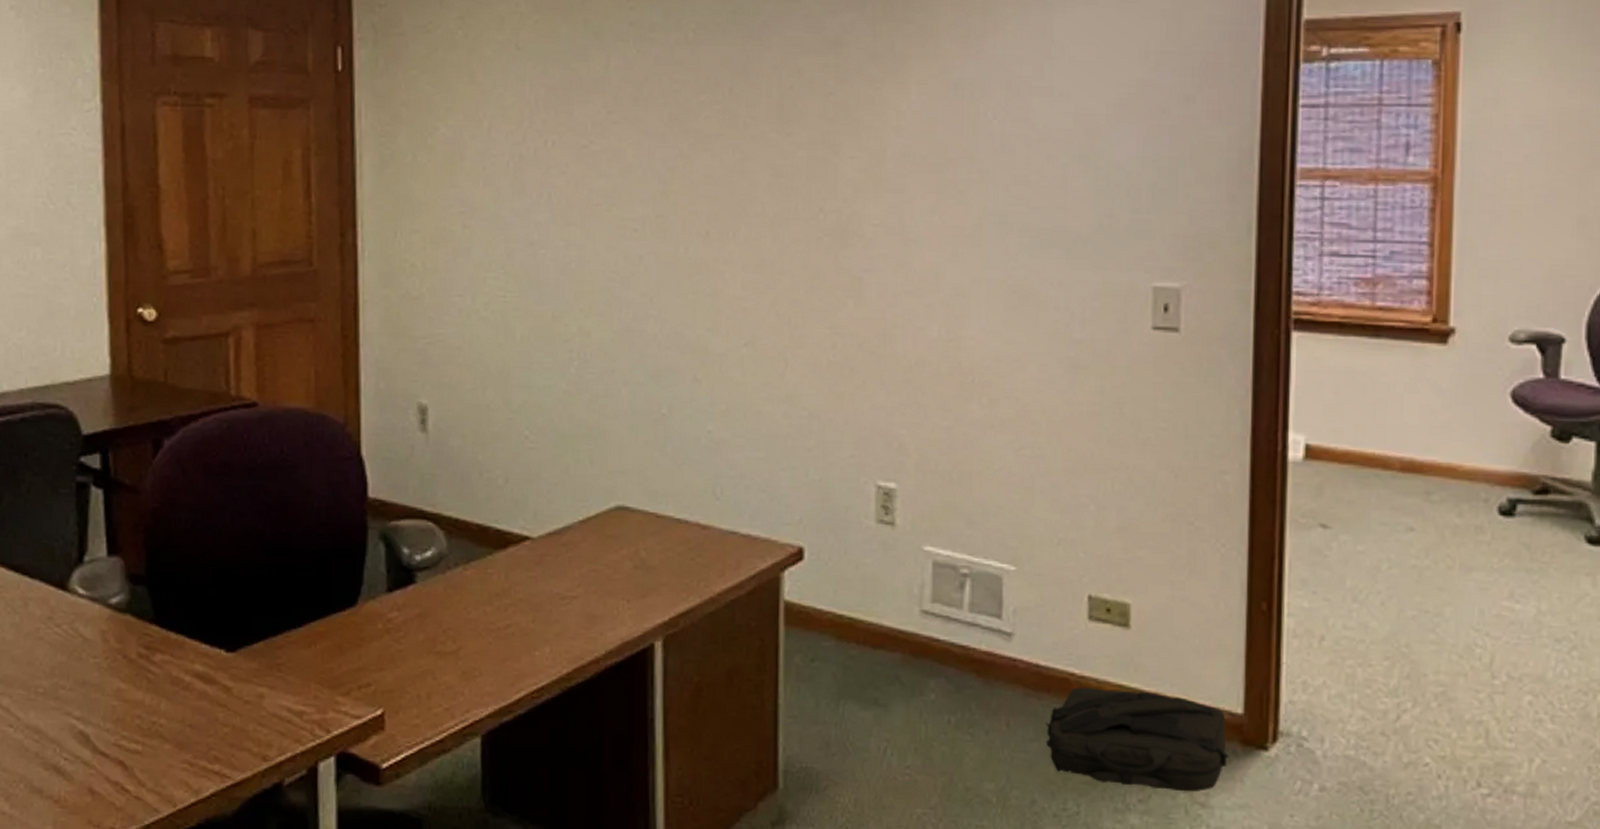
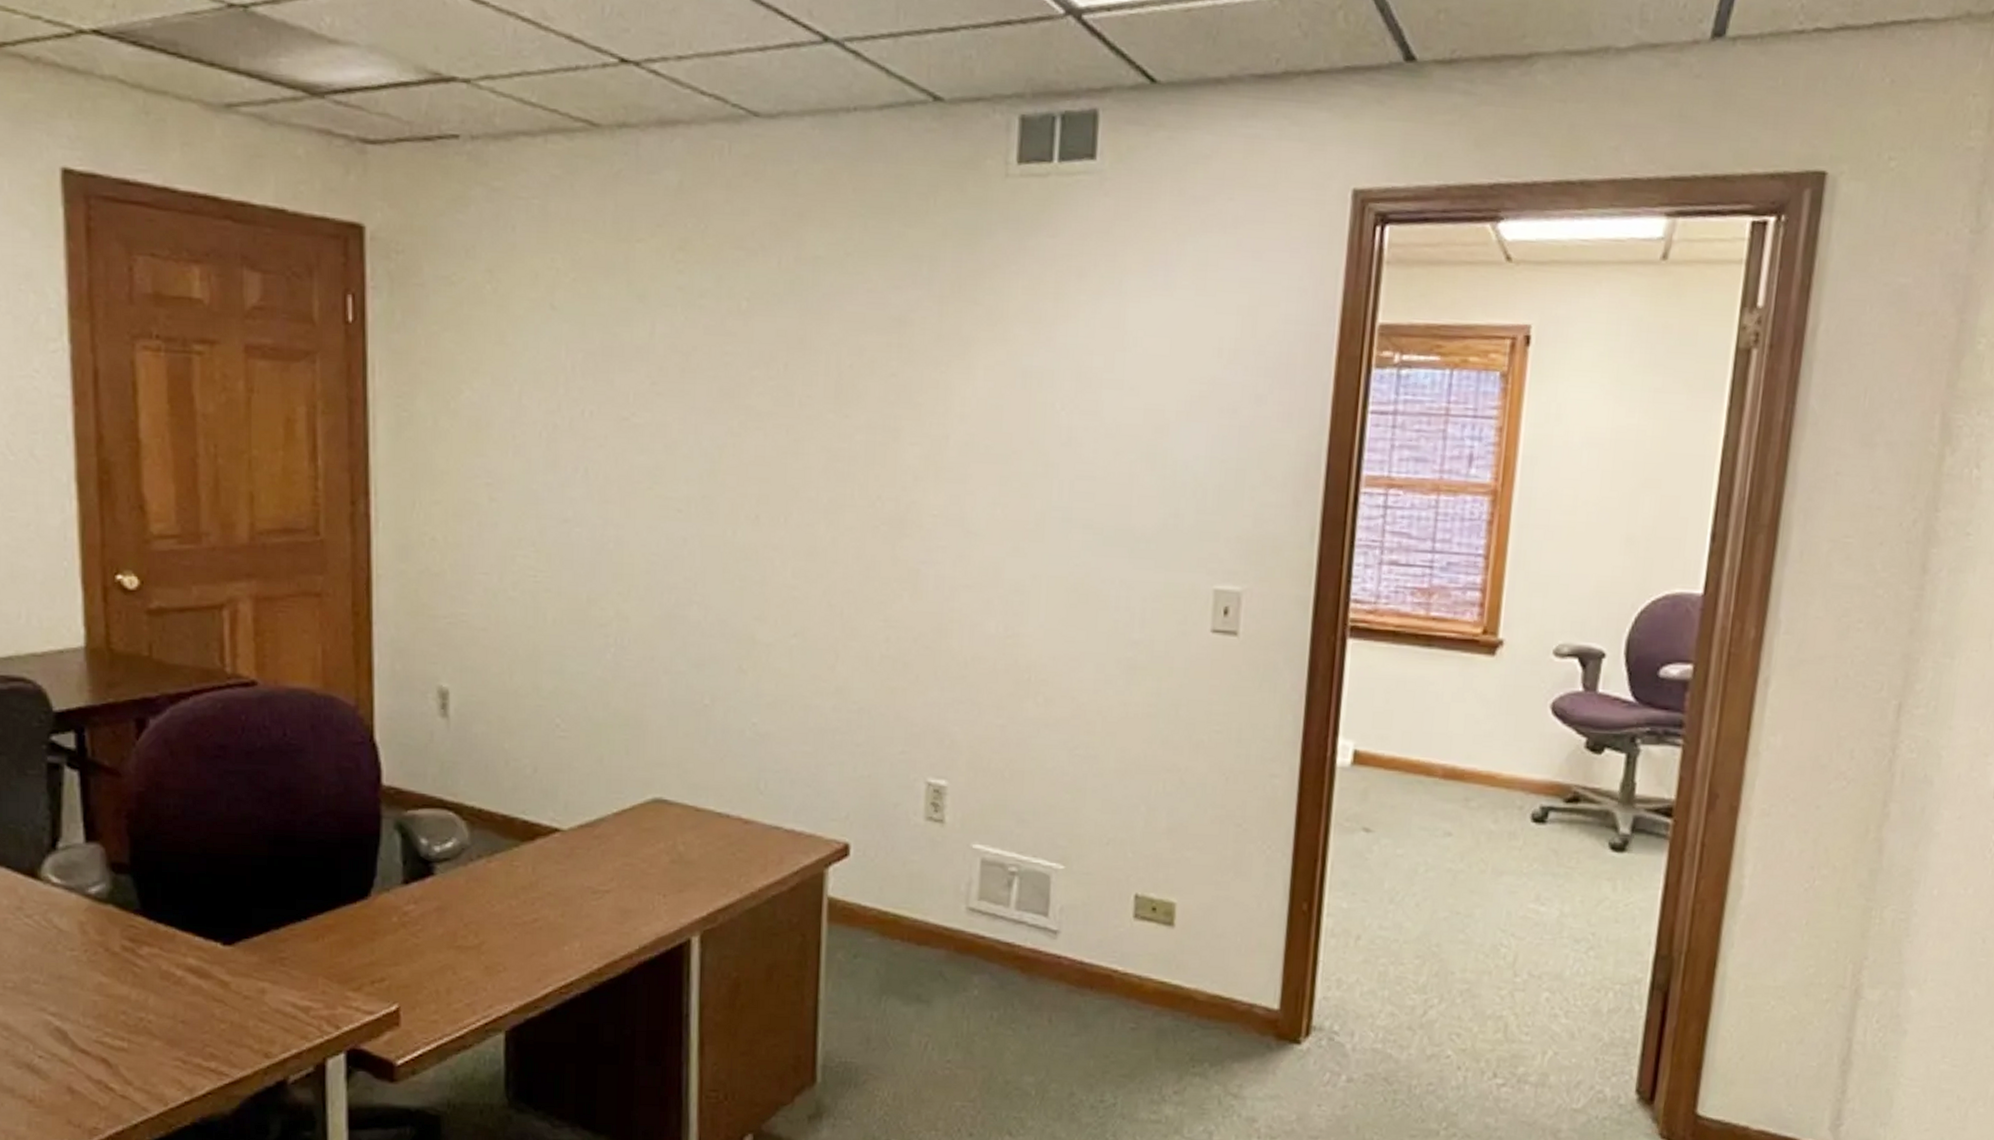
briefcase: present [1046,686,1229,792] -> none [1087,983,1263,1084]

